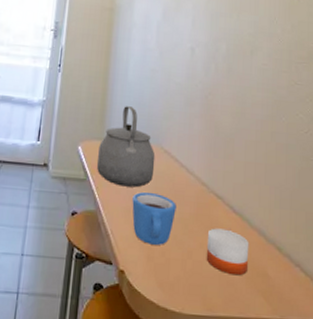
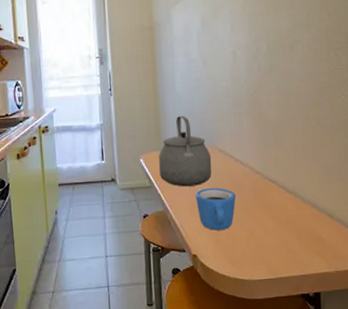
candle: present [206,228,249,276] -> none [266,207,305,244]

